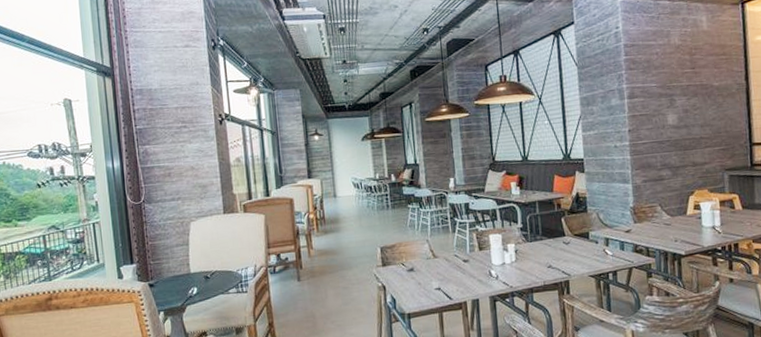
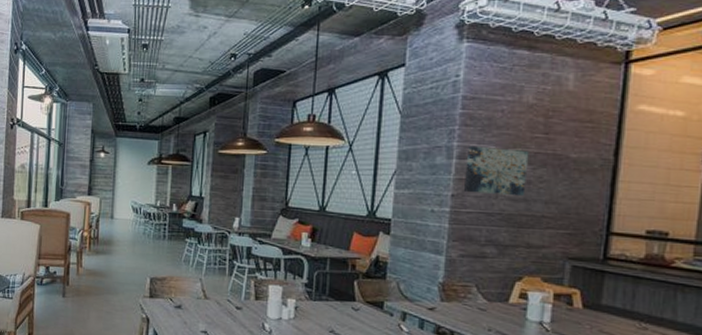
wall art: none [635,84,685,127] -> present [463,146,529,197]

